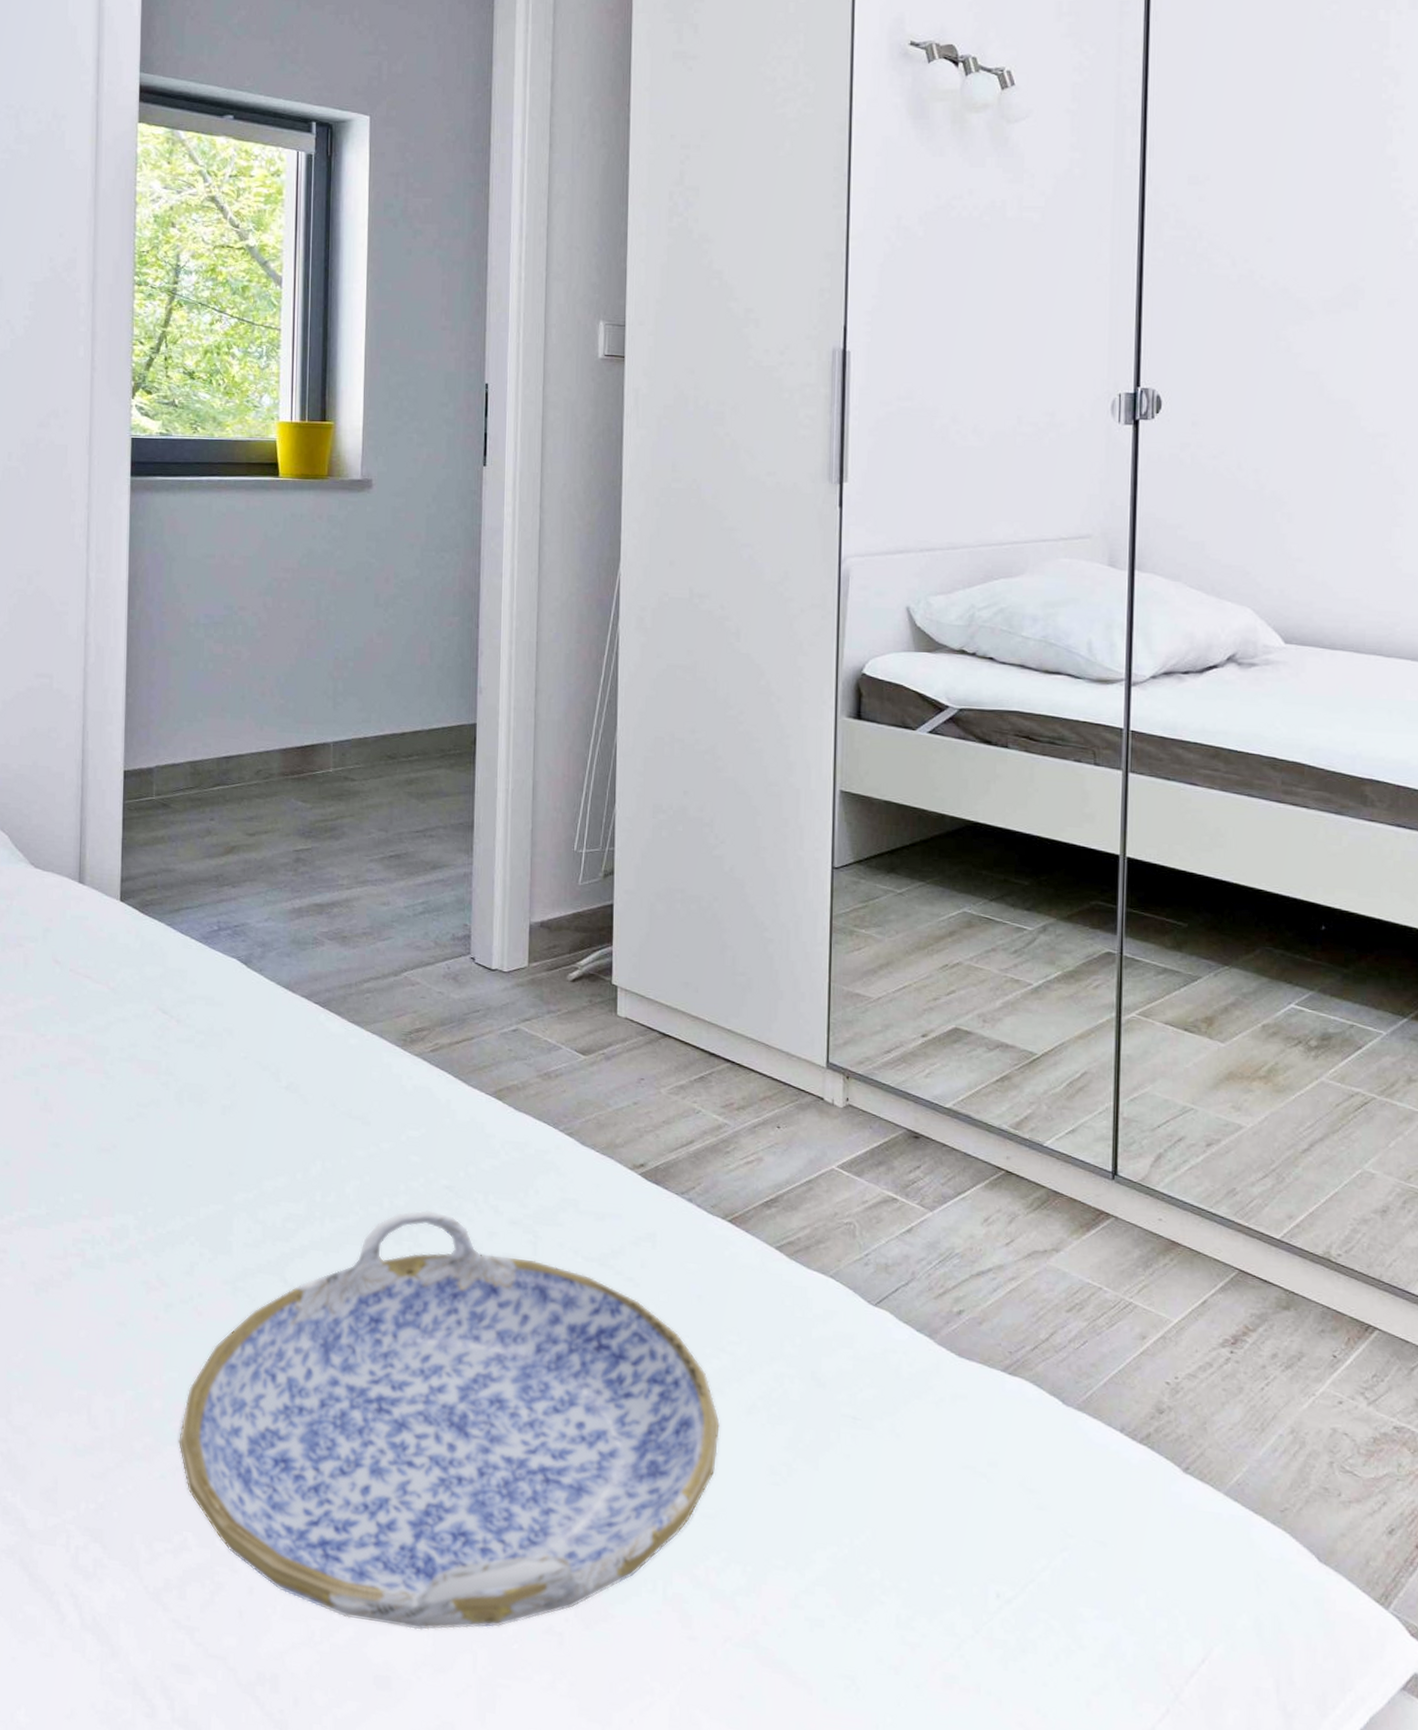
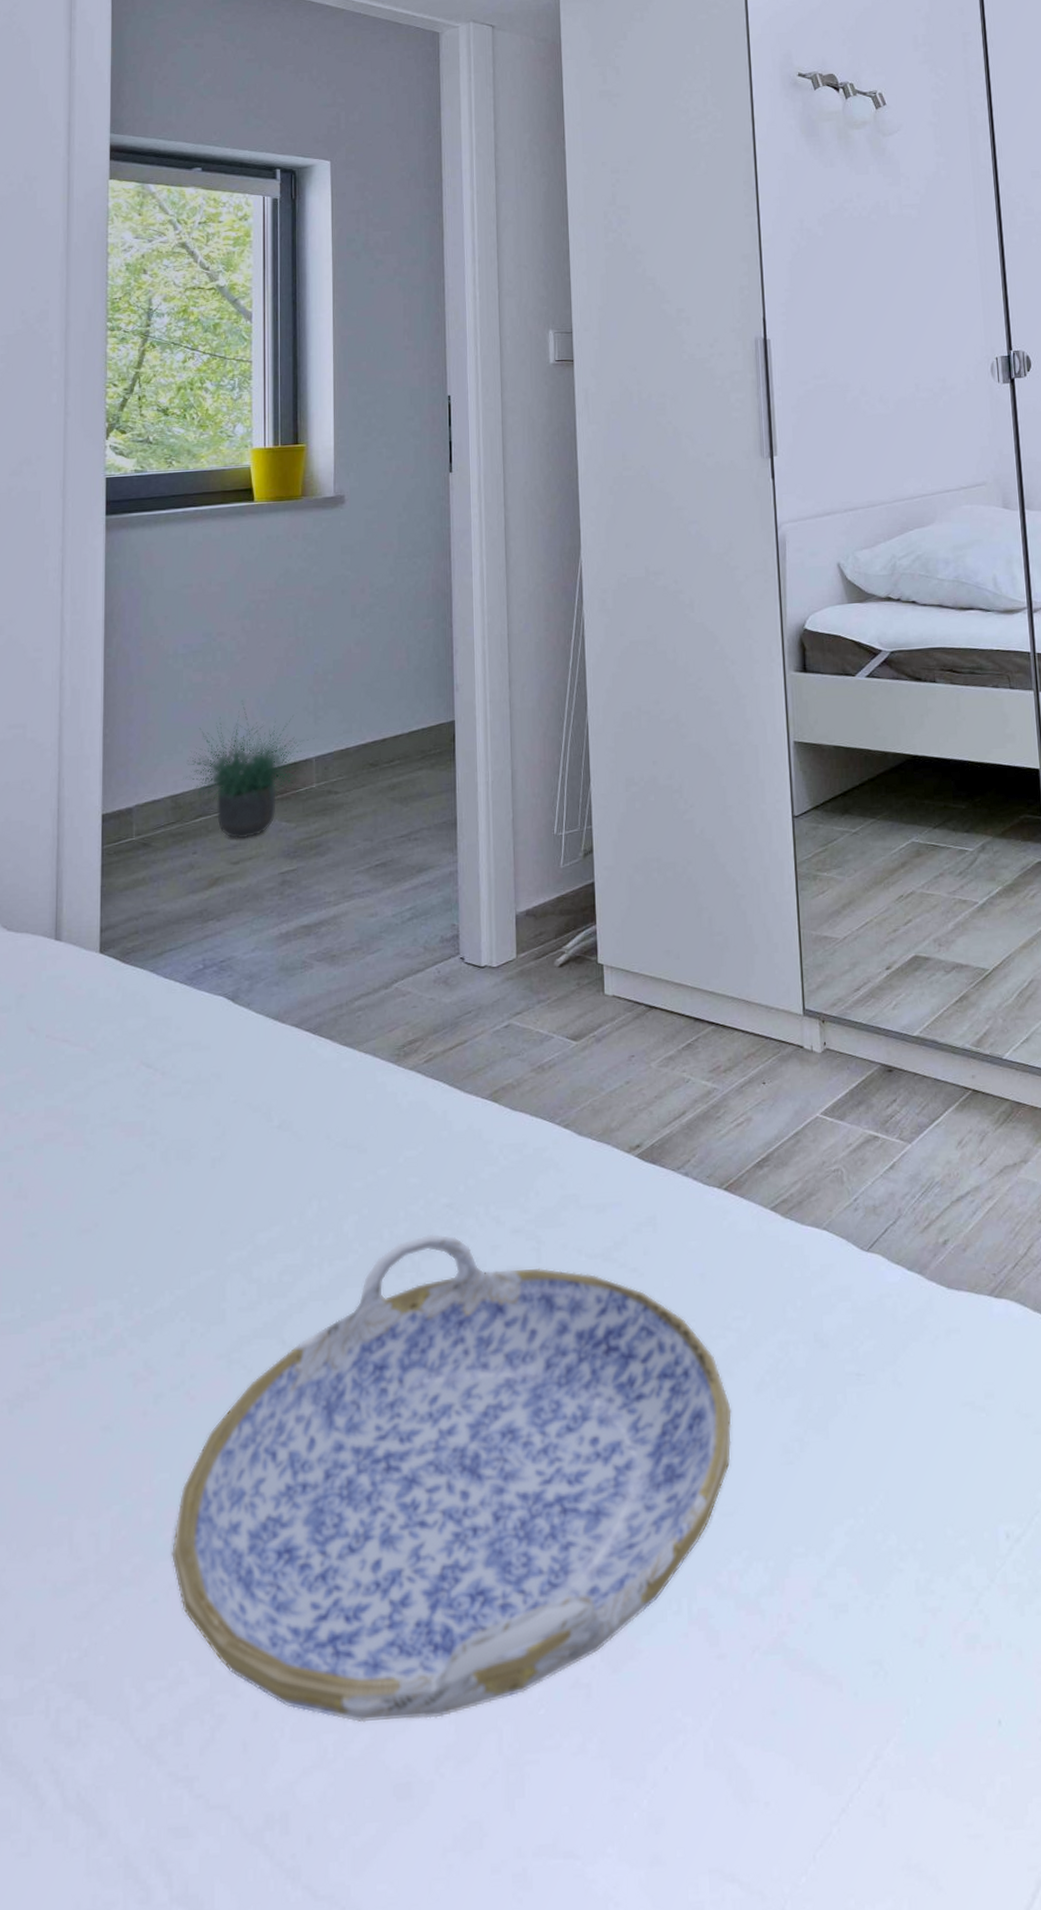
potted plant: none [204,677,333,813] -> present [185,701,315,839]

